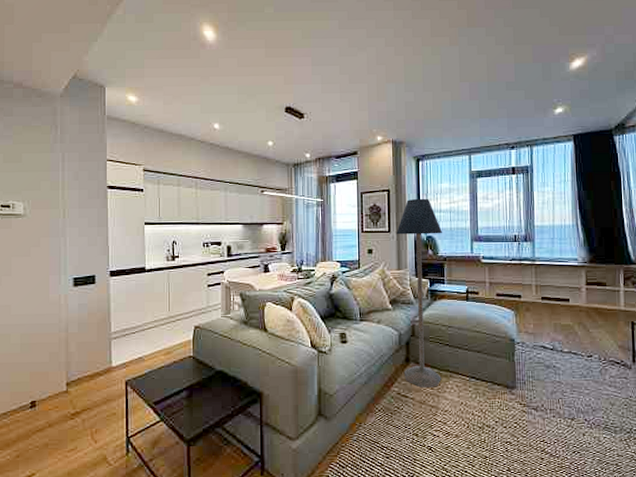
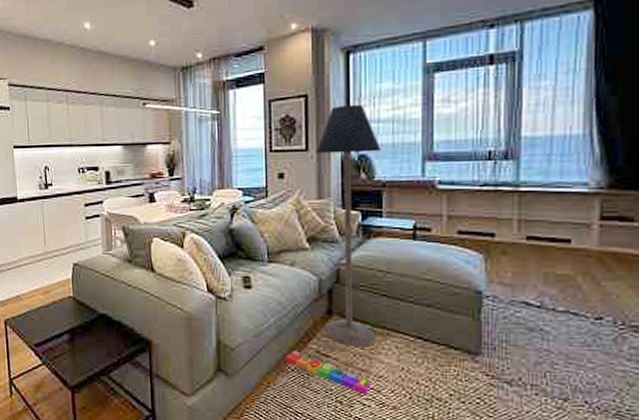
knob puzzle: none [373,393,439,427] -> present [285,350,371,395]

